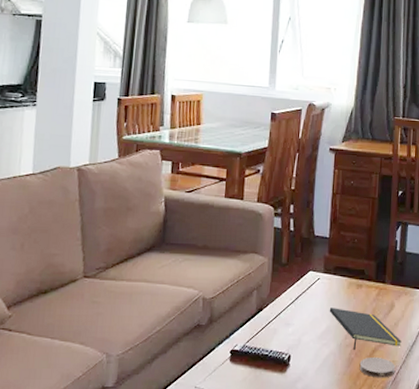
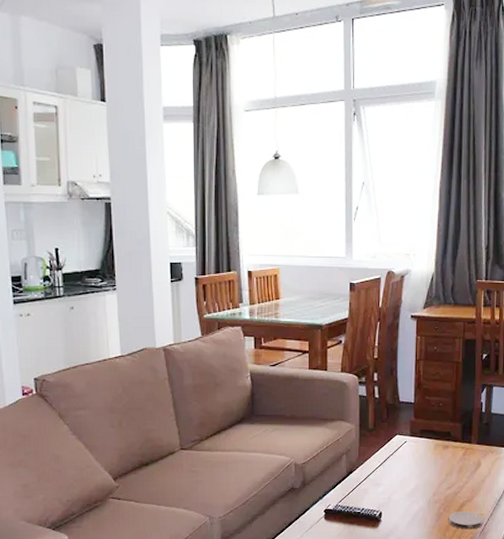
notepad: present [329,308,402,350] -> none [417,468,489,505]

